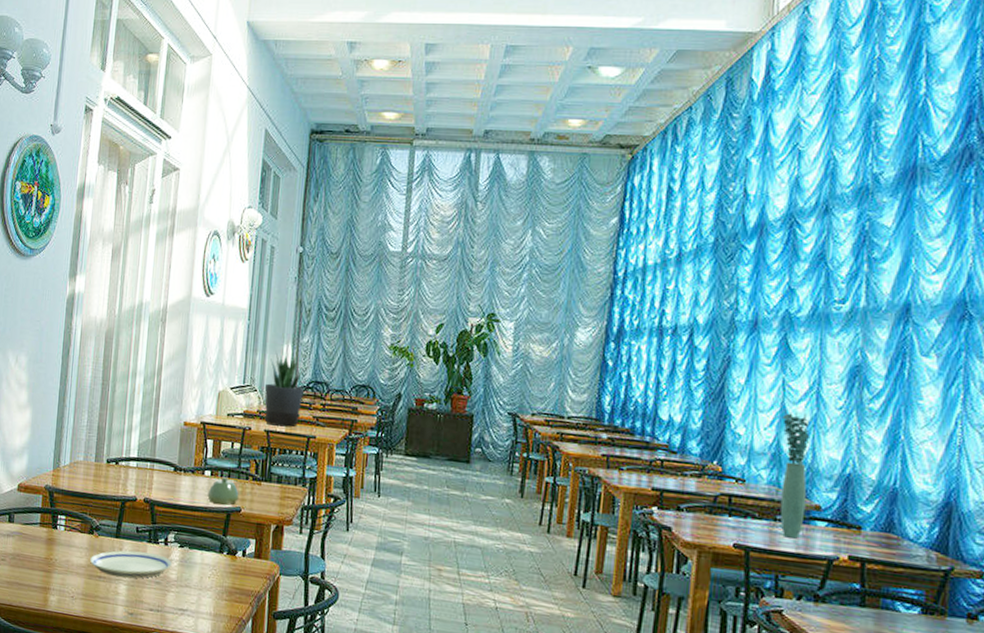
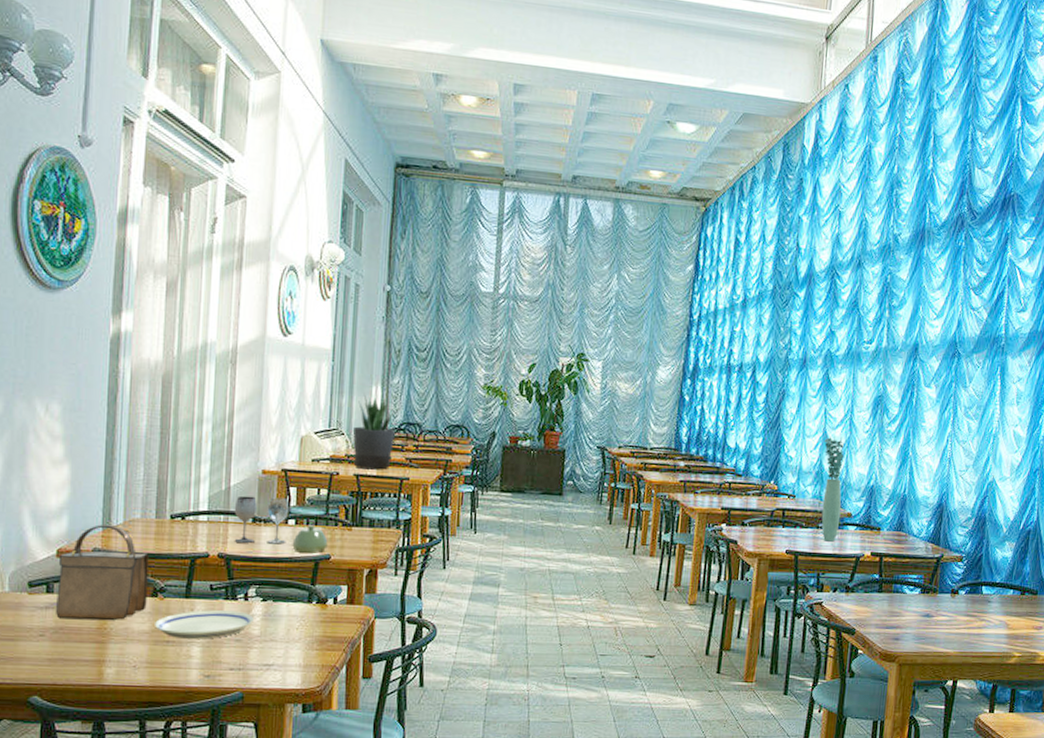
handbag: none [15,464,88,553] -> present [56,523,149,620]
wineglass: none [158,445,207,494] -> present [234,495,290,545]

